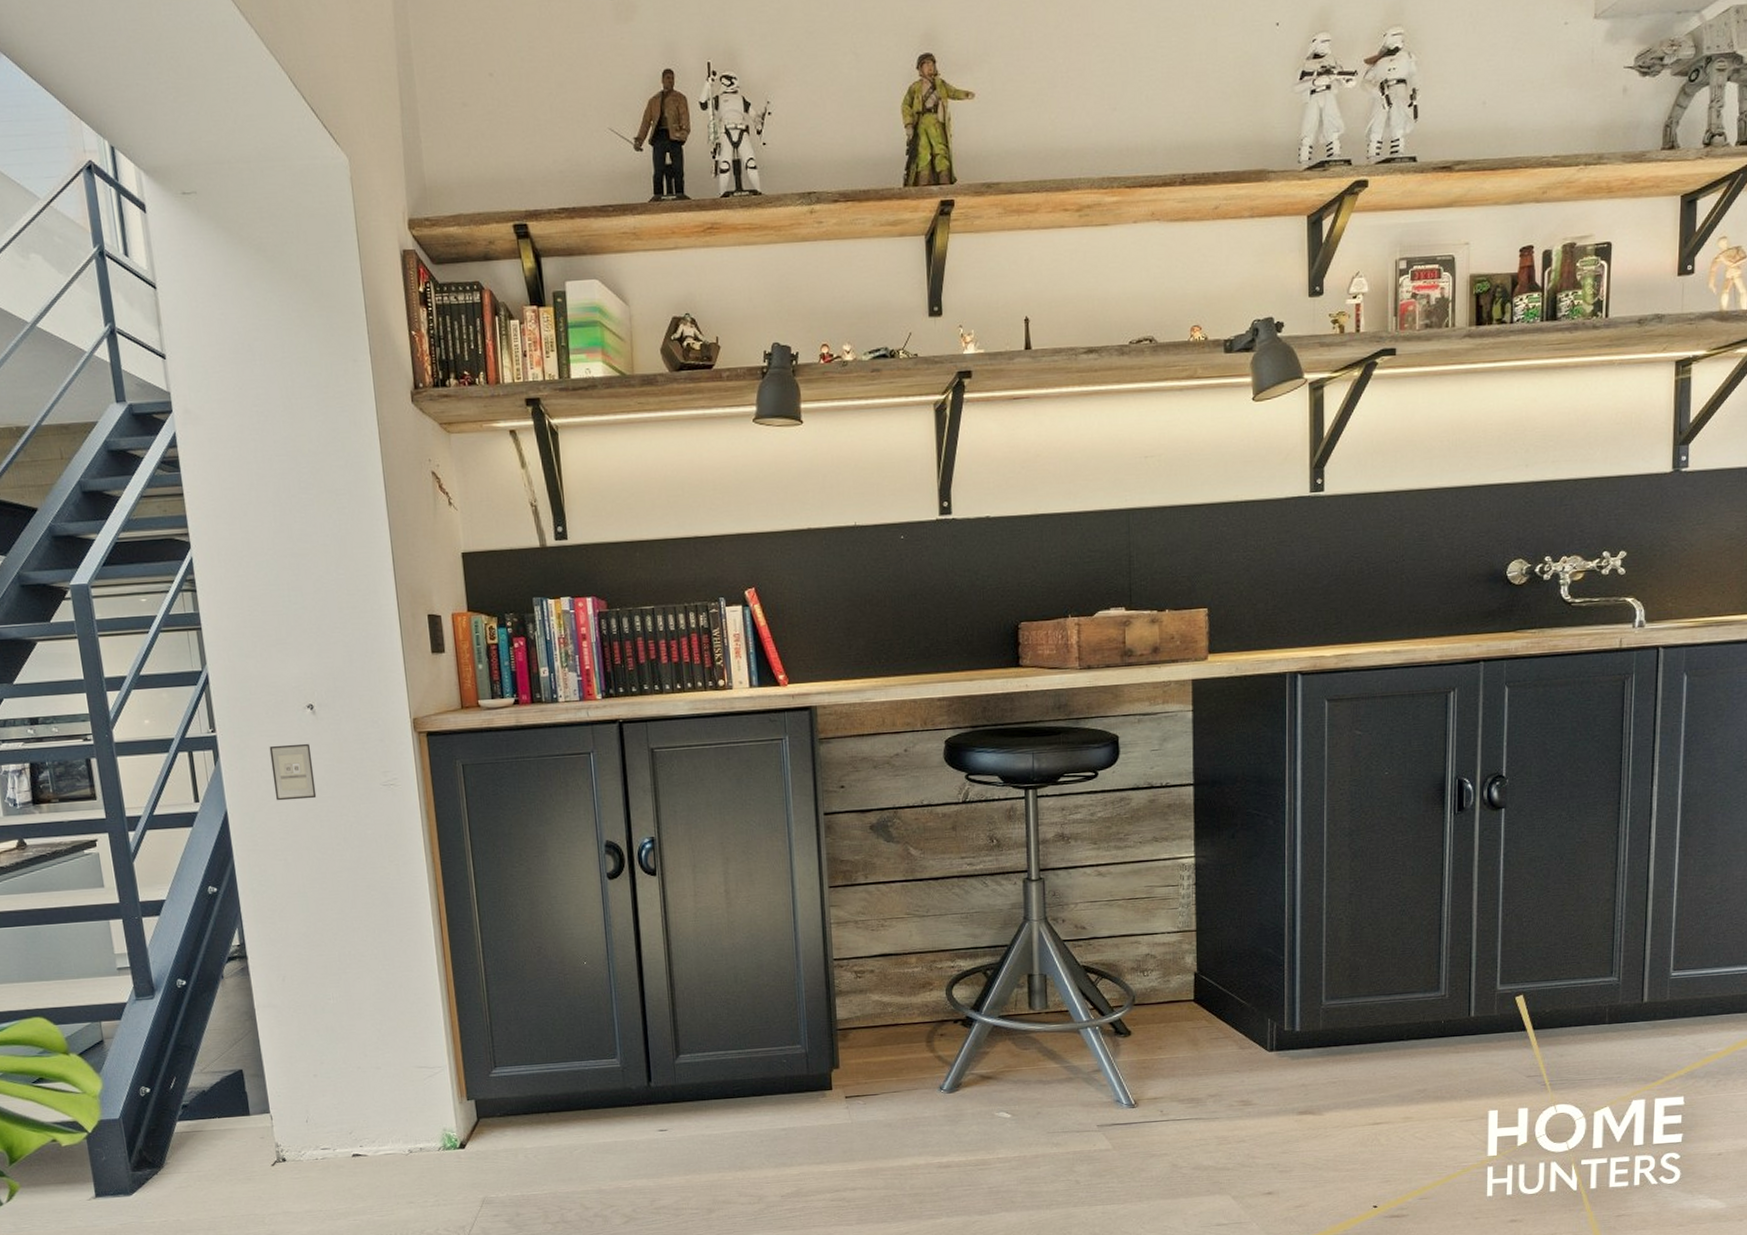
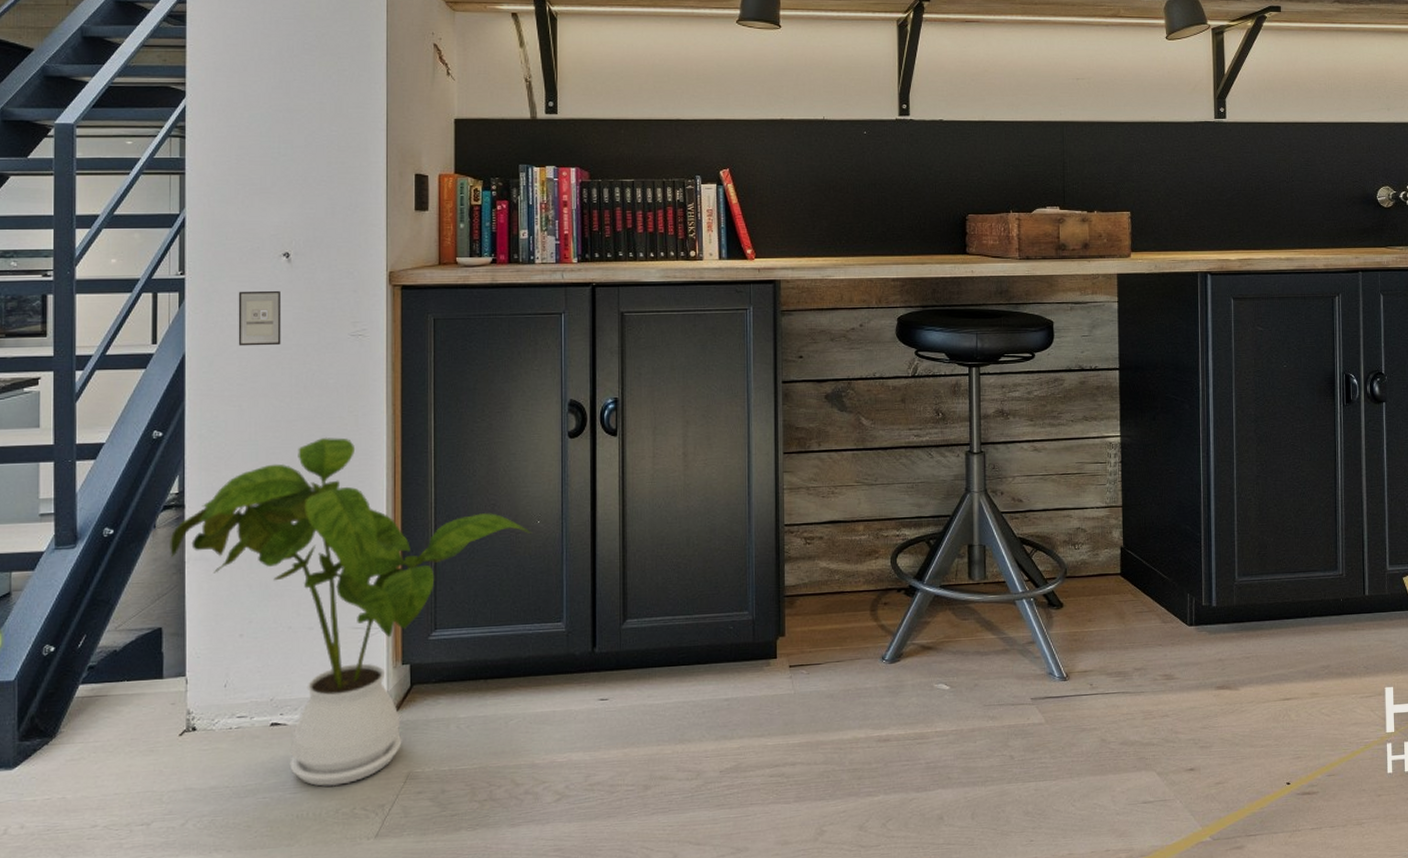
house plant: none [238,886,580,1211] -> present [170,437,533,787]

